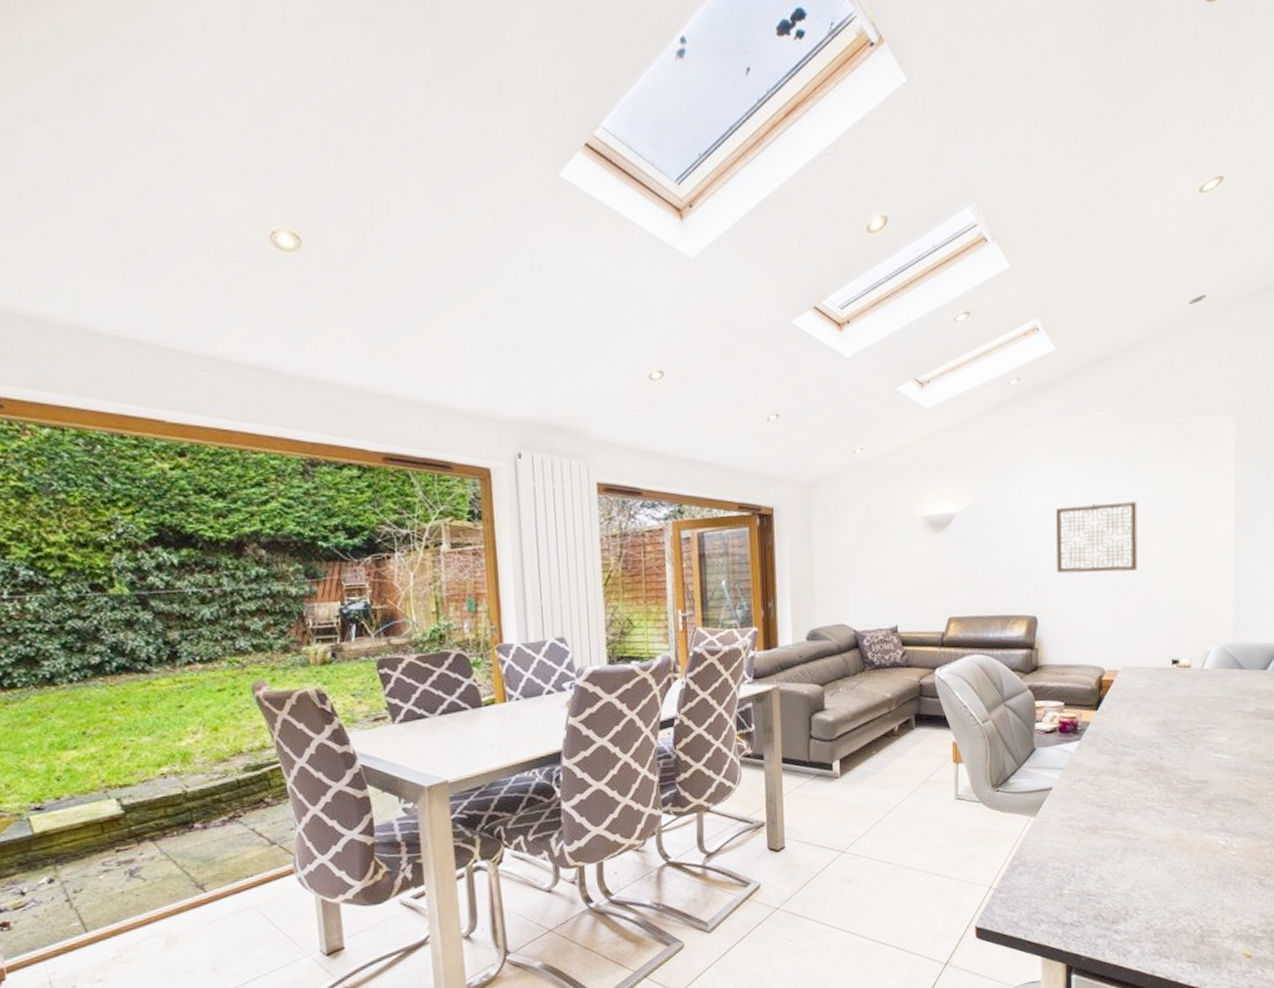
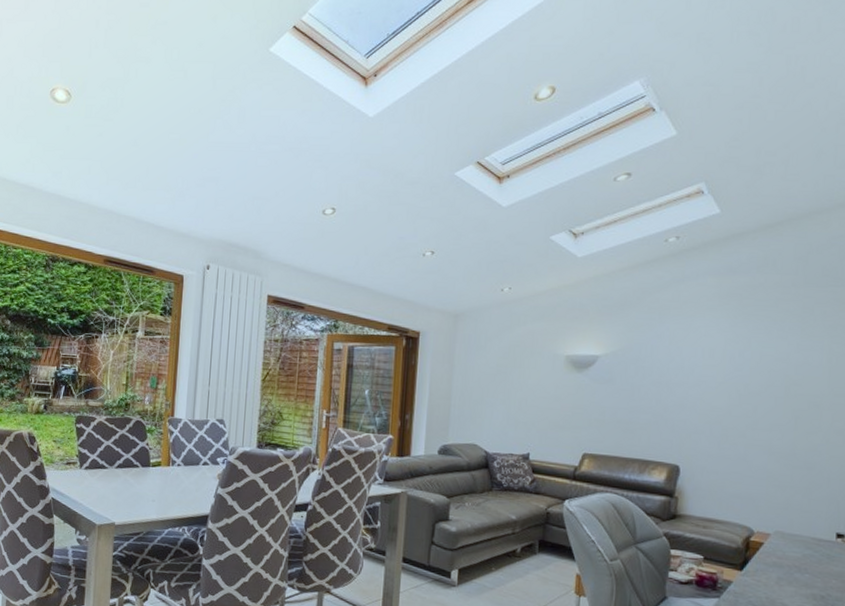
wall art: present [1055,501,1138,574] -> none [704,362,804,435]

